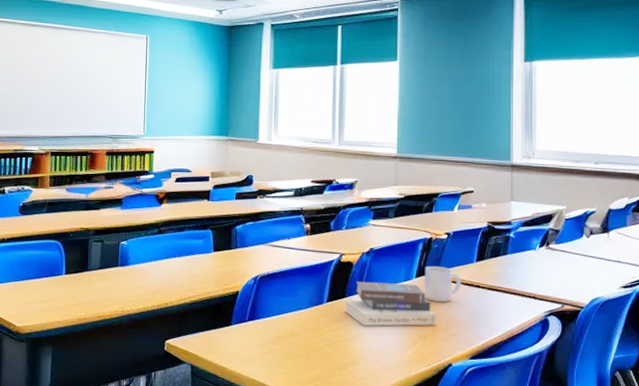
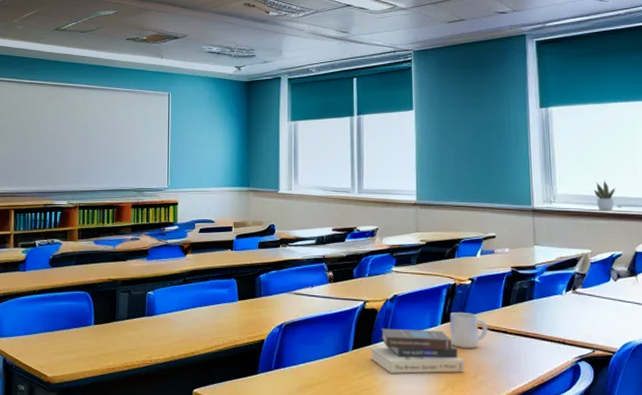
potted plant: none [573,137,594,168] -> present [594,180,616,211]

